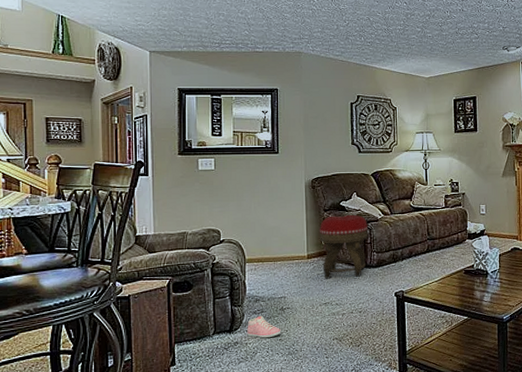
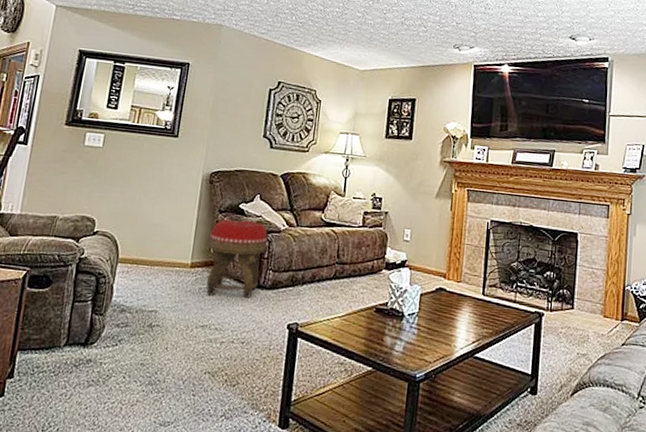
sneaker: present [247,315,281,338] -> none [104,330,145,360]

